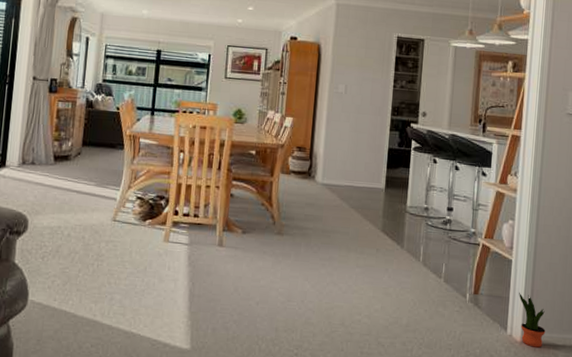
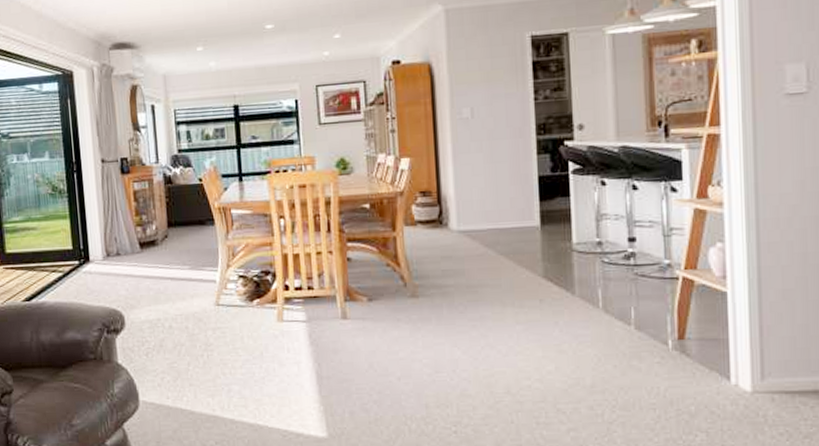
potted plant: present [519,292,546,348] -> none [742,330,786,397]

